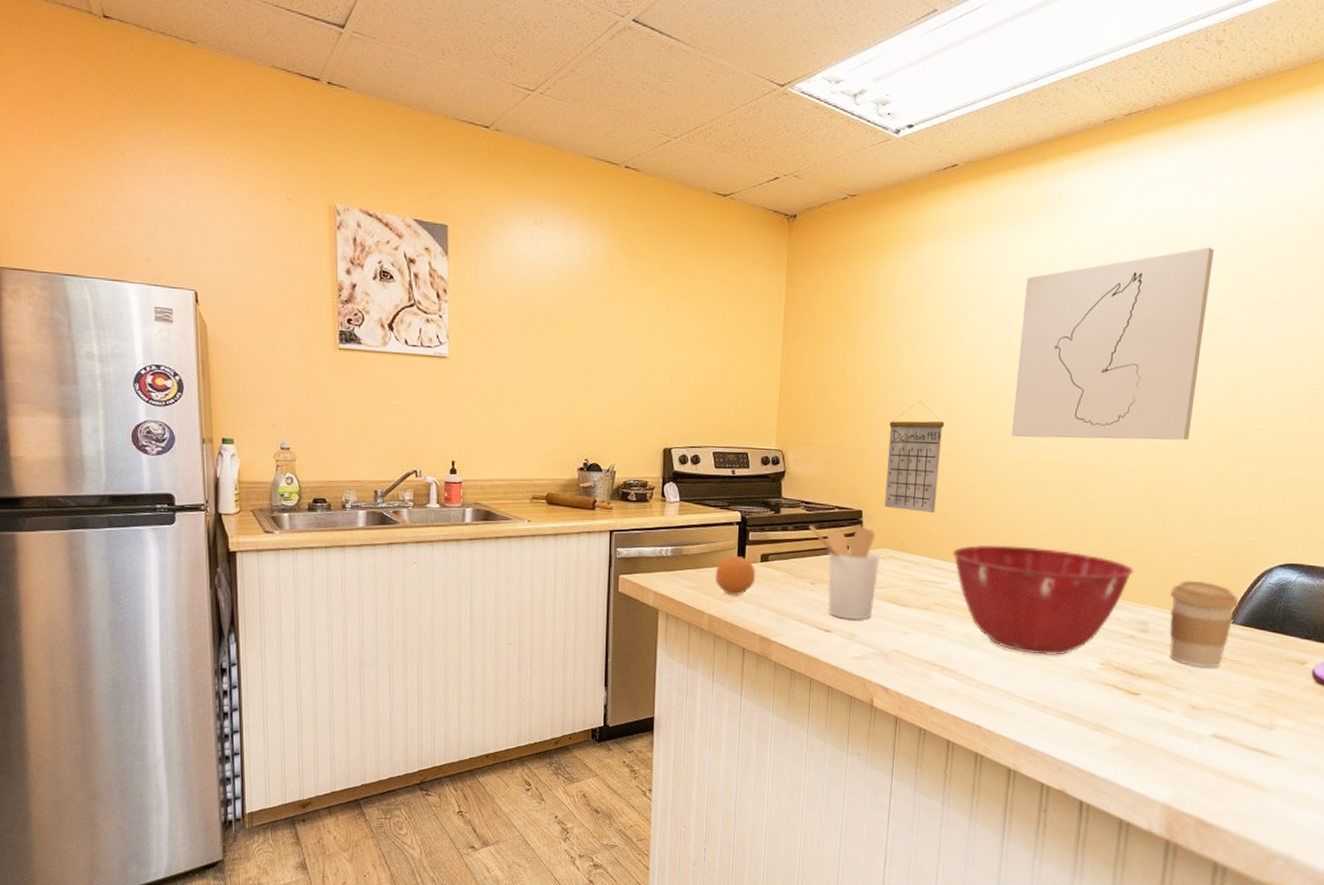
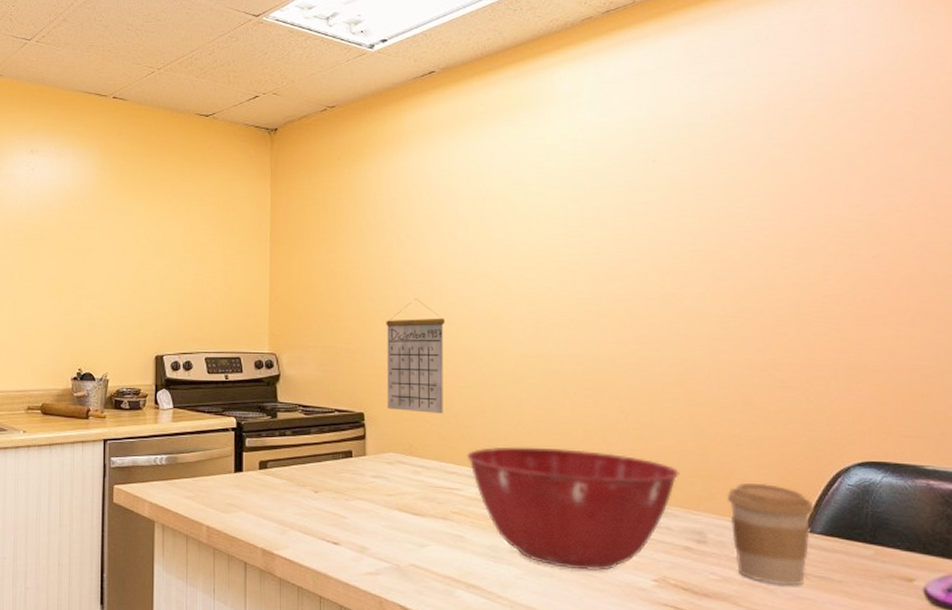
fruit: present [715,556,756,595] -> none [212,464,255,505]
utensil holder: present [809,525,880,620] -> none [308,429,386,531]
wall art: present [1011,247,1215,440] -> none [518,129,723,332]

